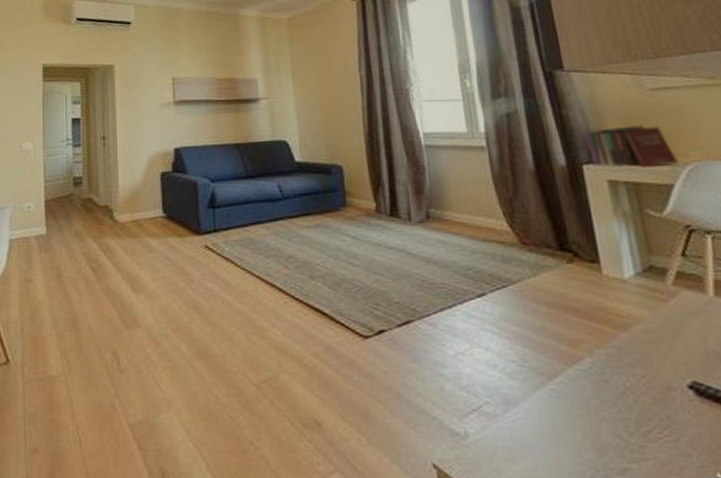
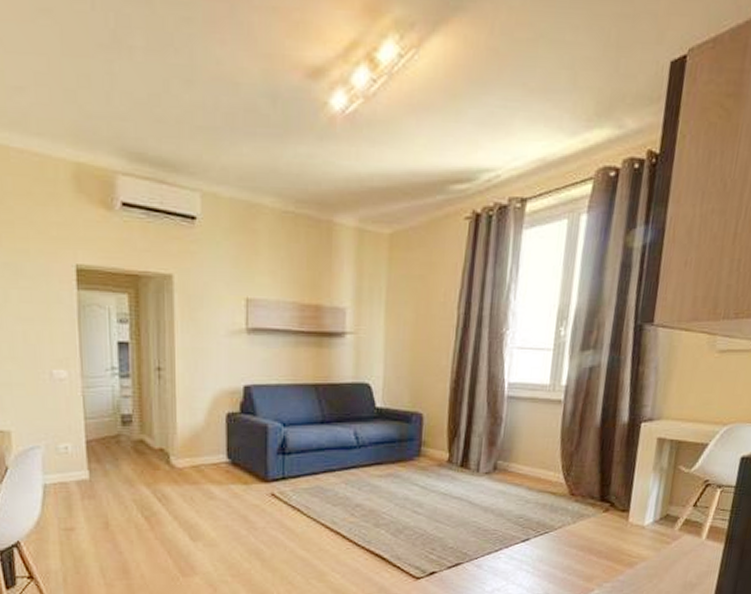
books: present [584,125,678,167] -> none [650,386,720,427]

